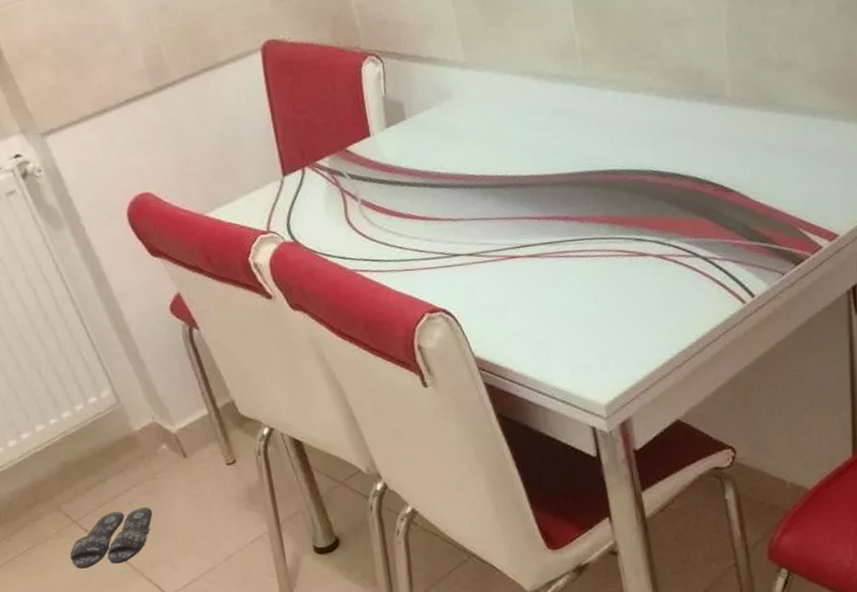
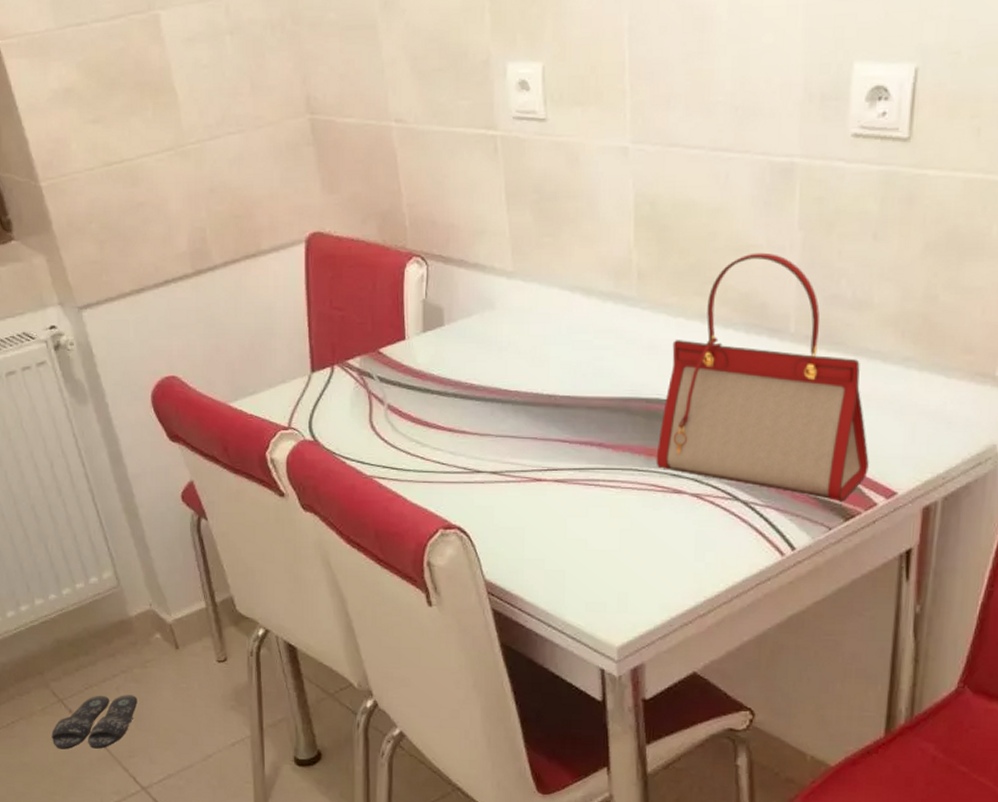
handbag: none [619,24,811,249] -> present [656,252,869,502]

